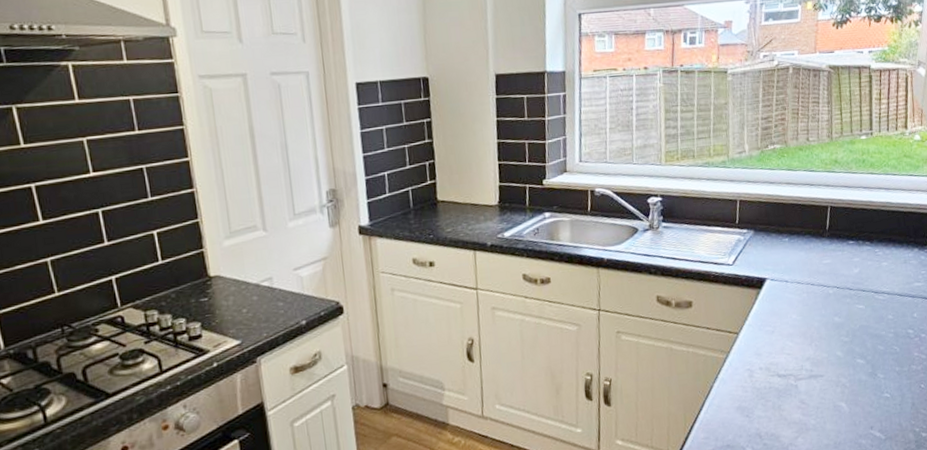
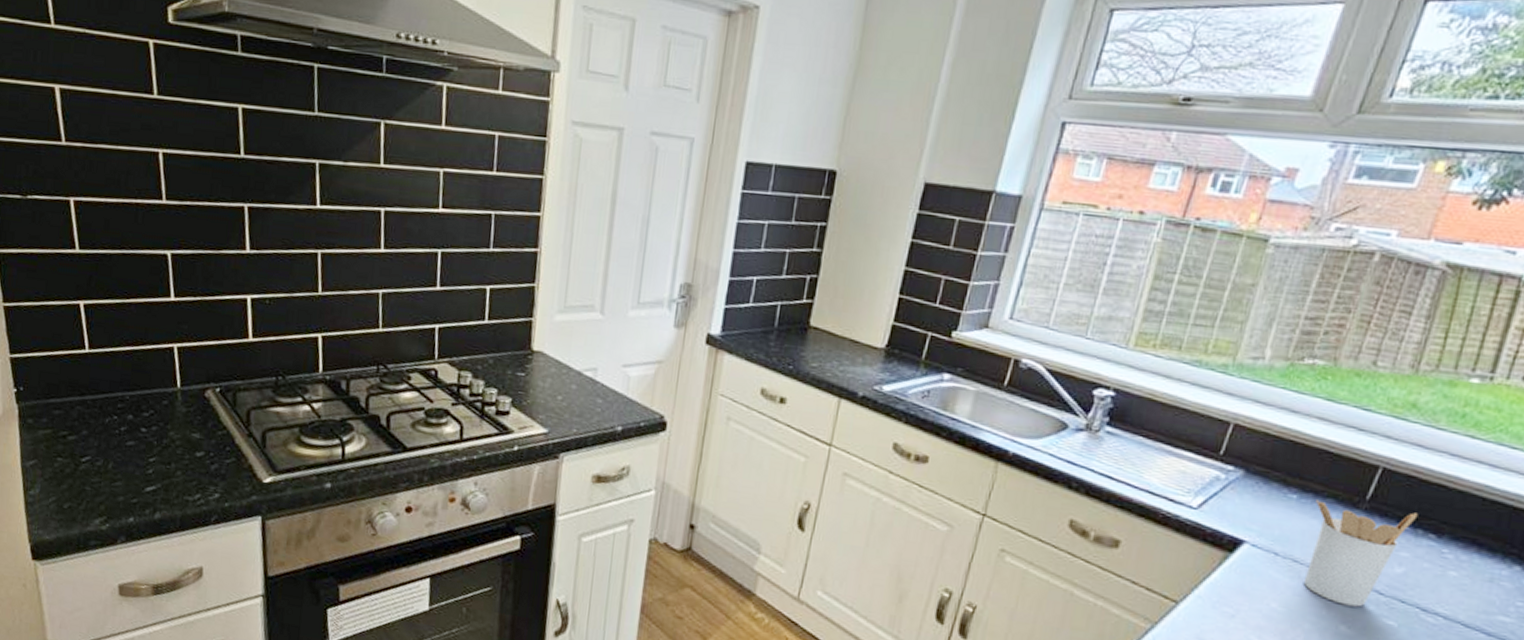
utensil holder: none [800,231,857,304] -> present [1303,500,1419,607]

